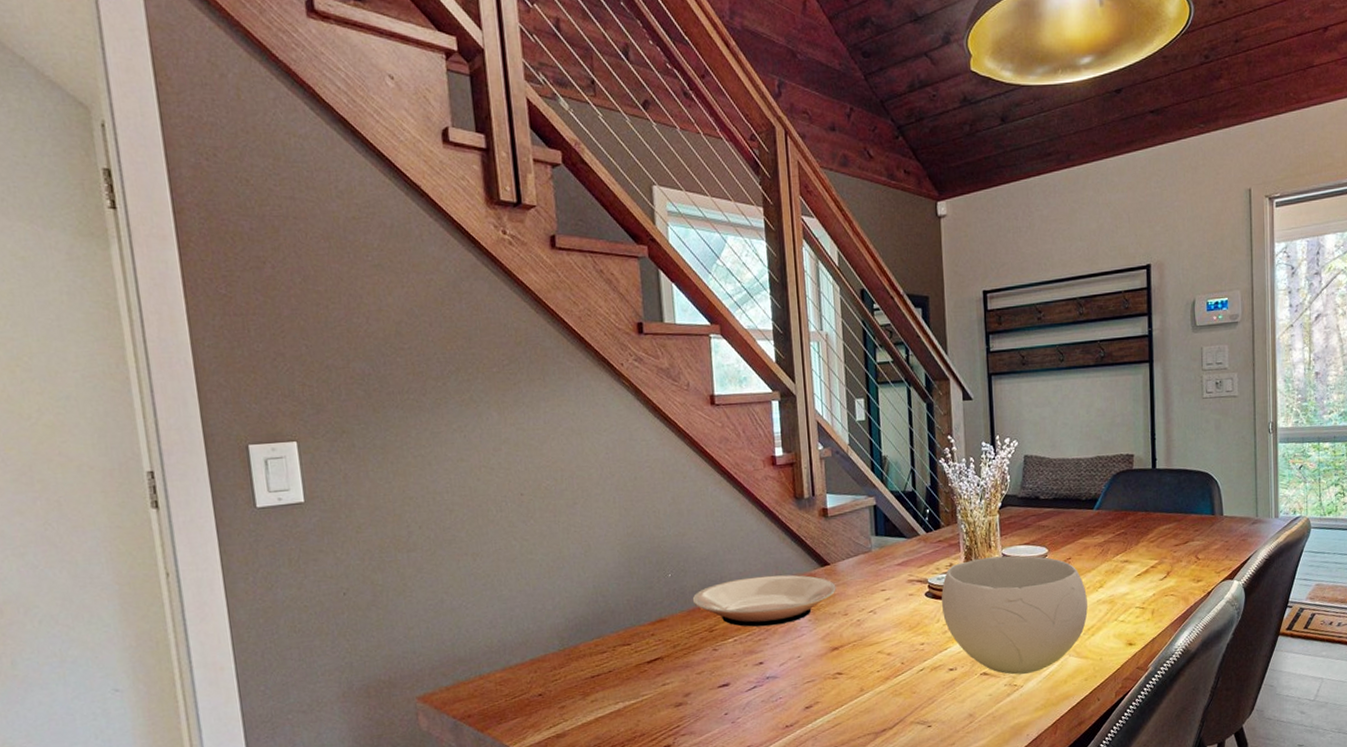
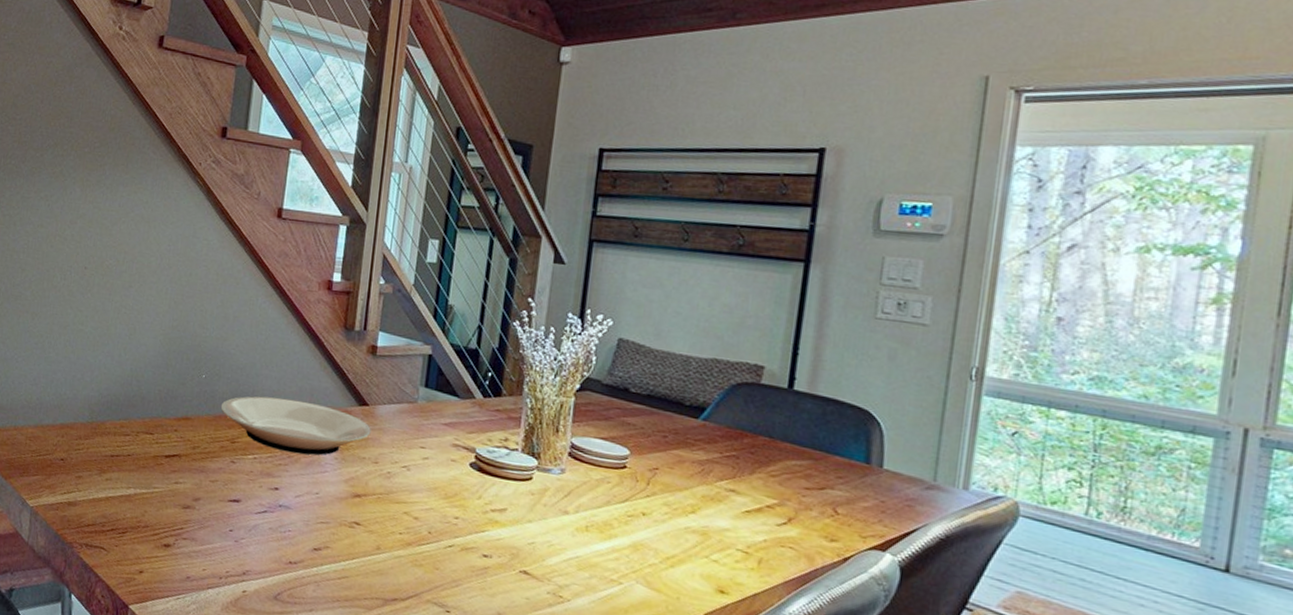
bowl: present [941,555,1088,675] -> none [486,440,673,589]

